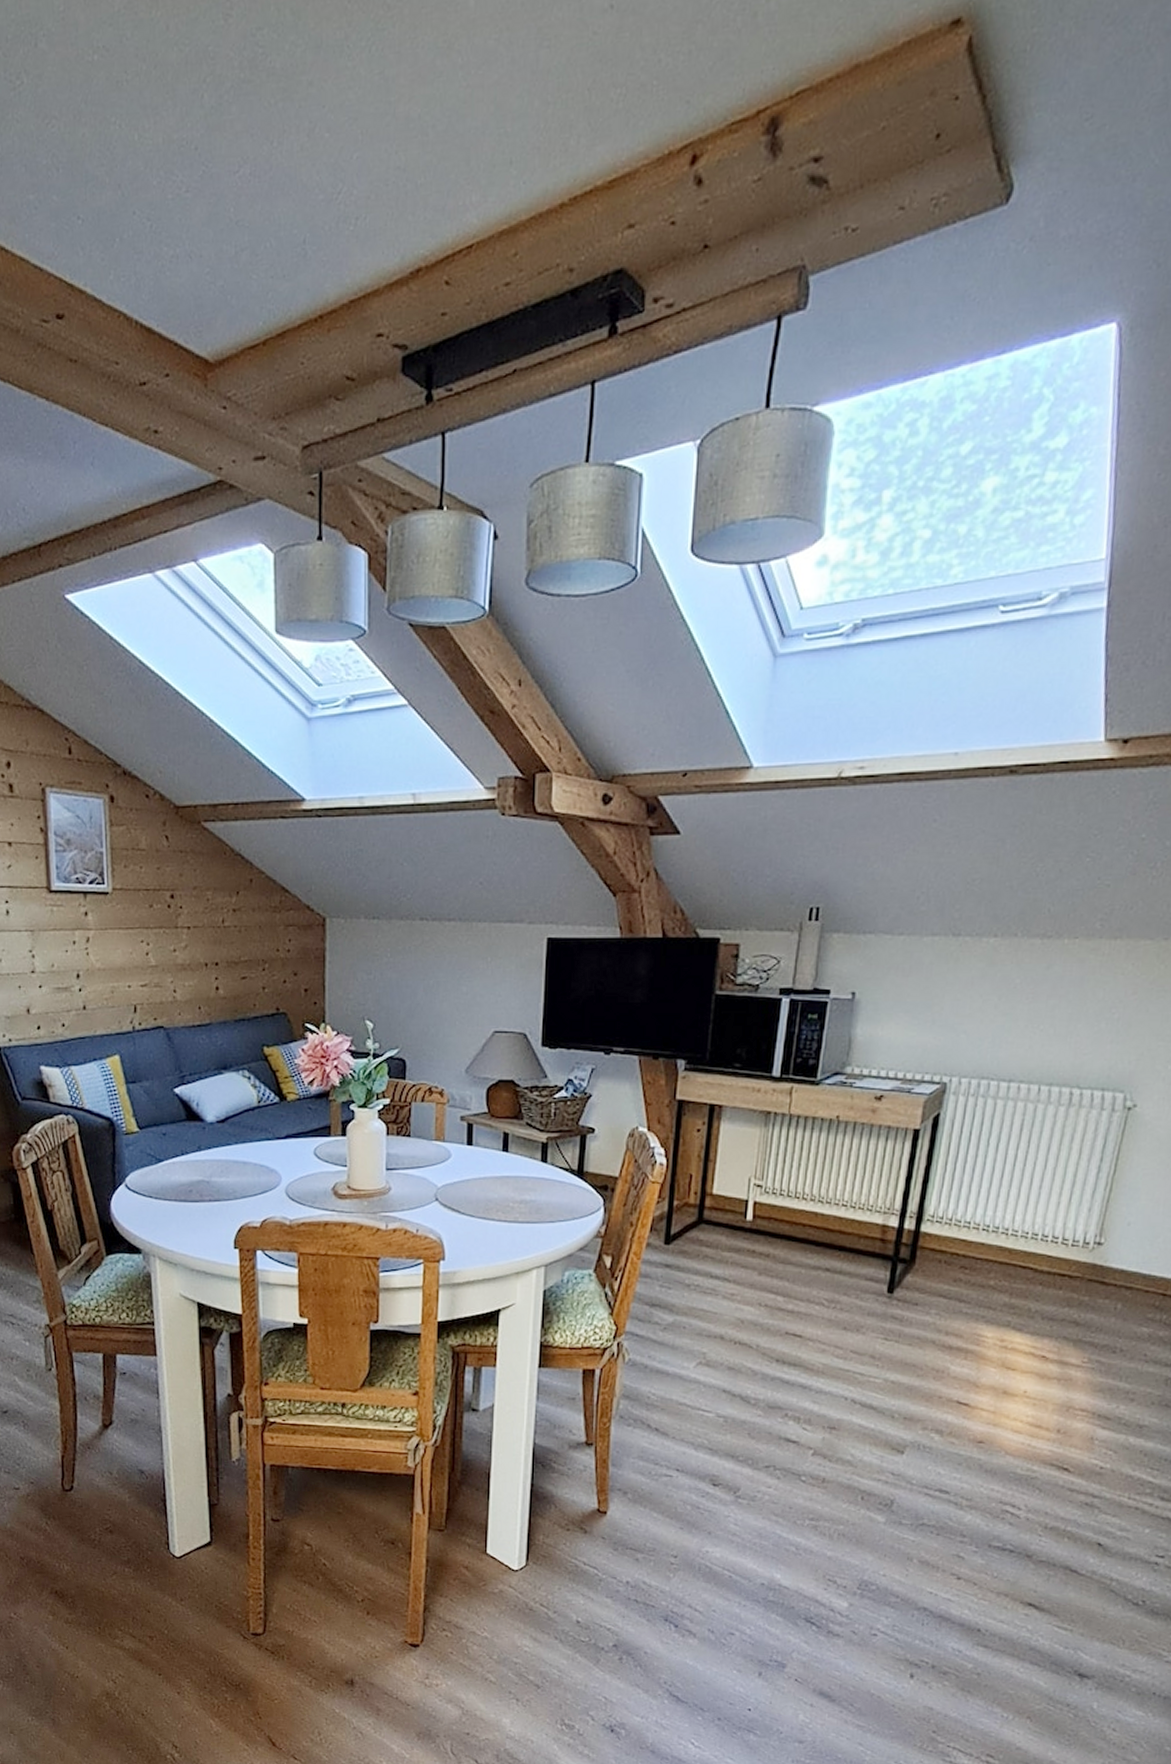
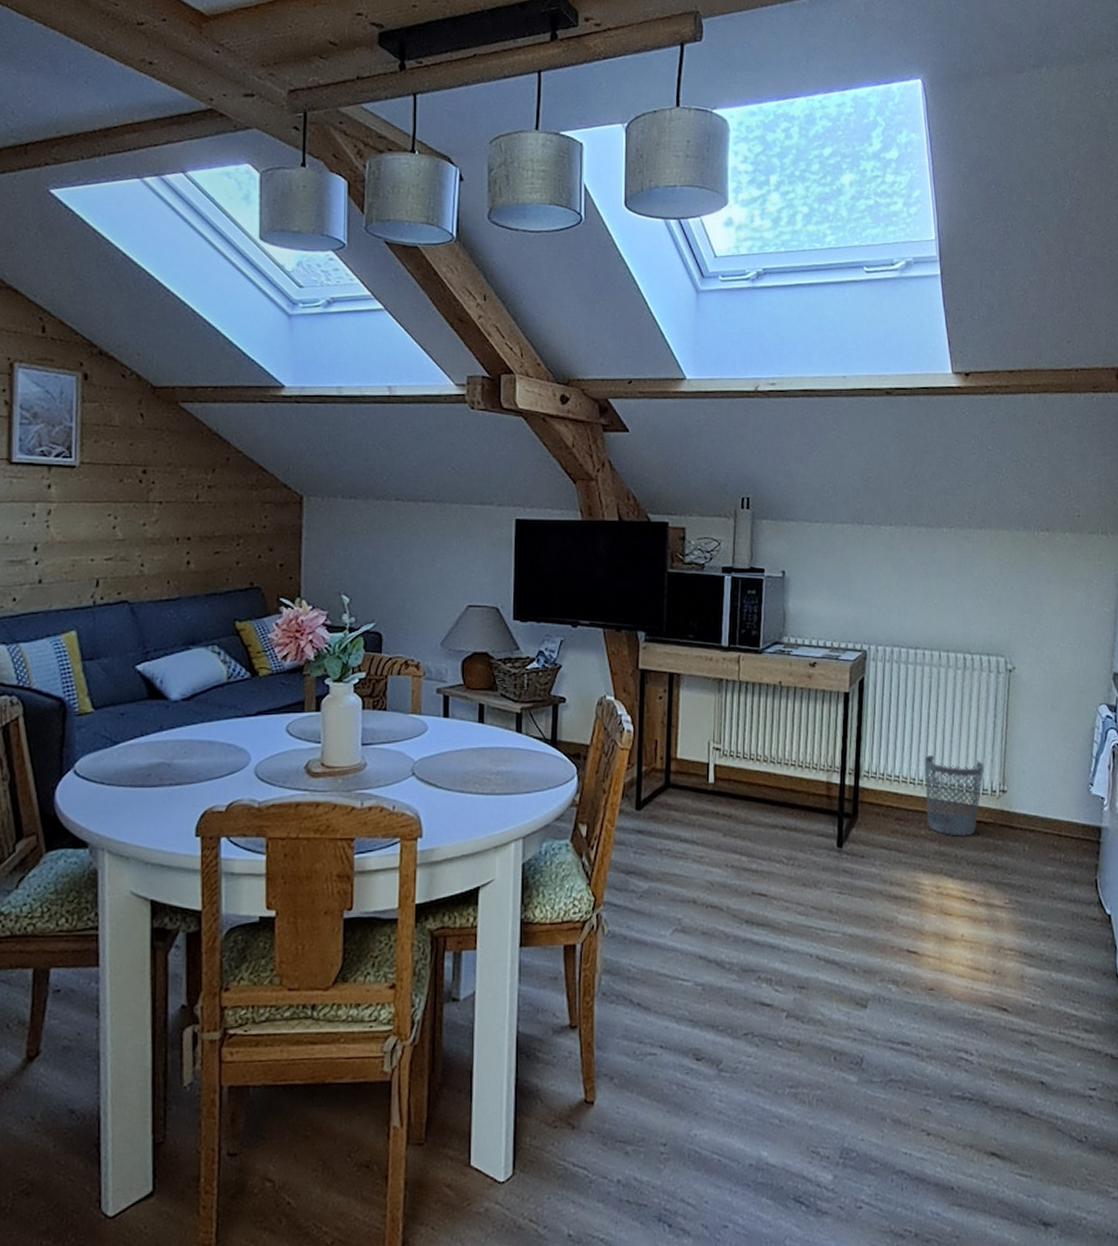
wastebasket: none [997,1200,1079,1290] -> present [924,754,985,837]

